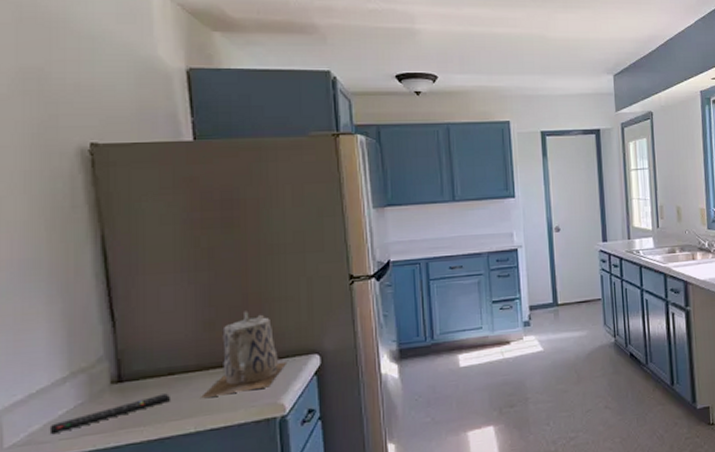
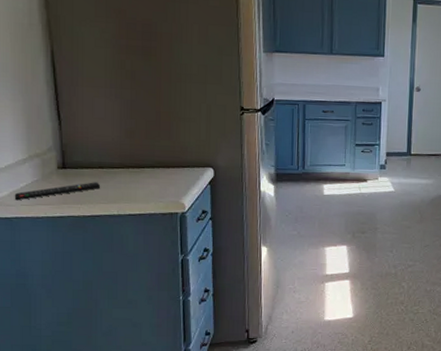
teapot: present [201,311,288,399] -> none [123,125,188,190]

